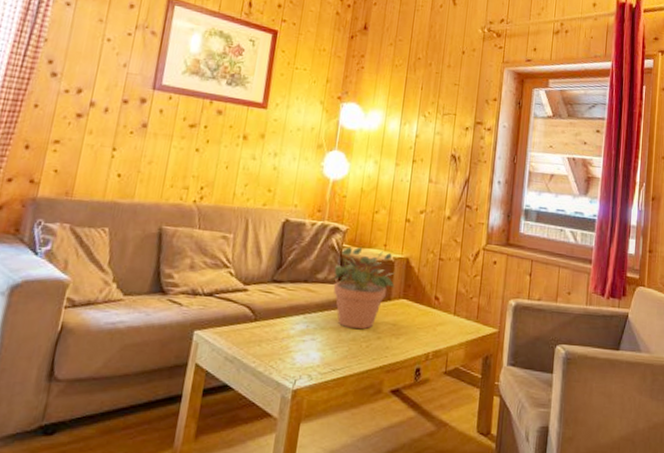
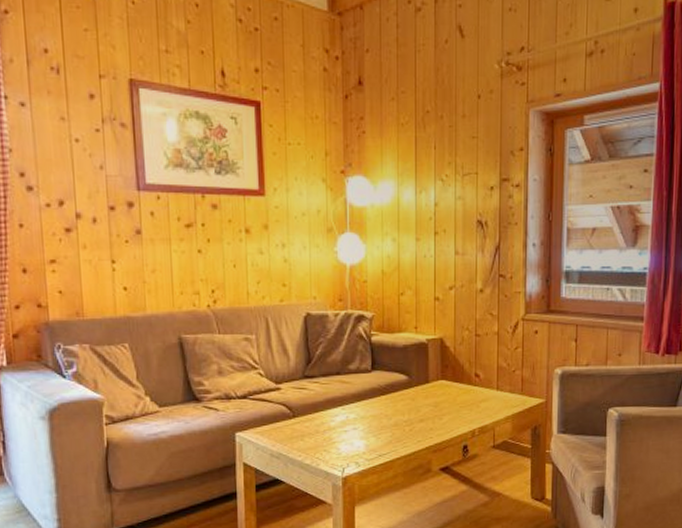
potted plant: present [331,246,395,330] -> none [364,332,431,415]

